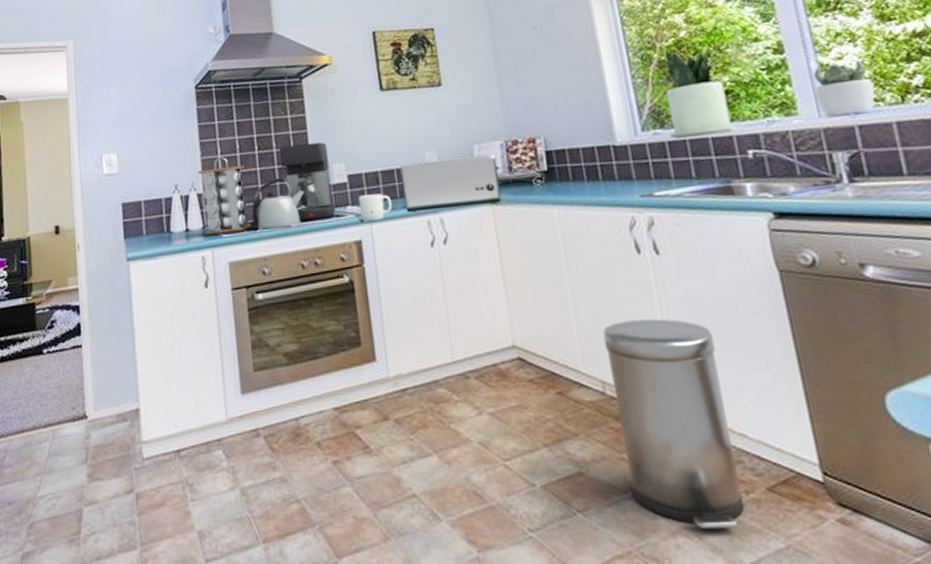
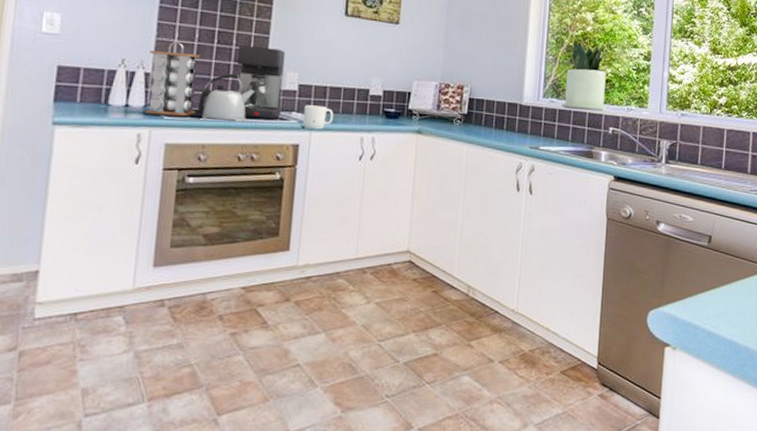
toaster: present [400,154,502,213] -> none [343,85,430,134]
pedal bin: present [602,319,745,528] -> none [469,241,554,398]
succulent plant: present [814,61,876,118] -> none [660,76,697,117]

